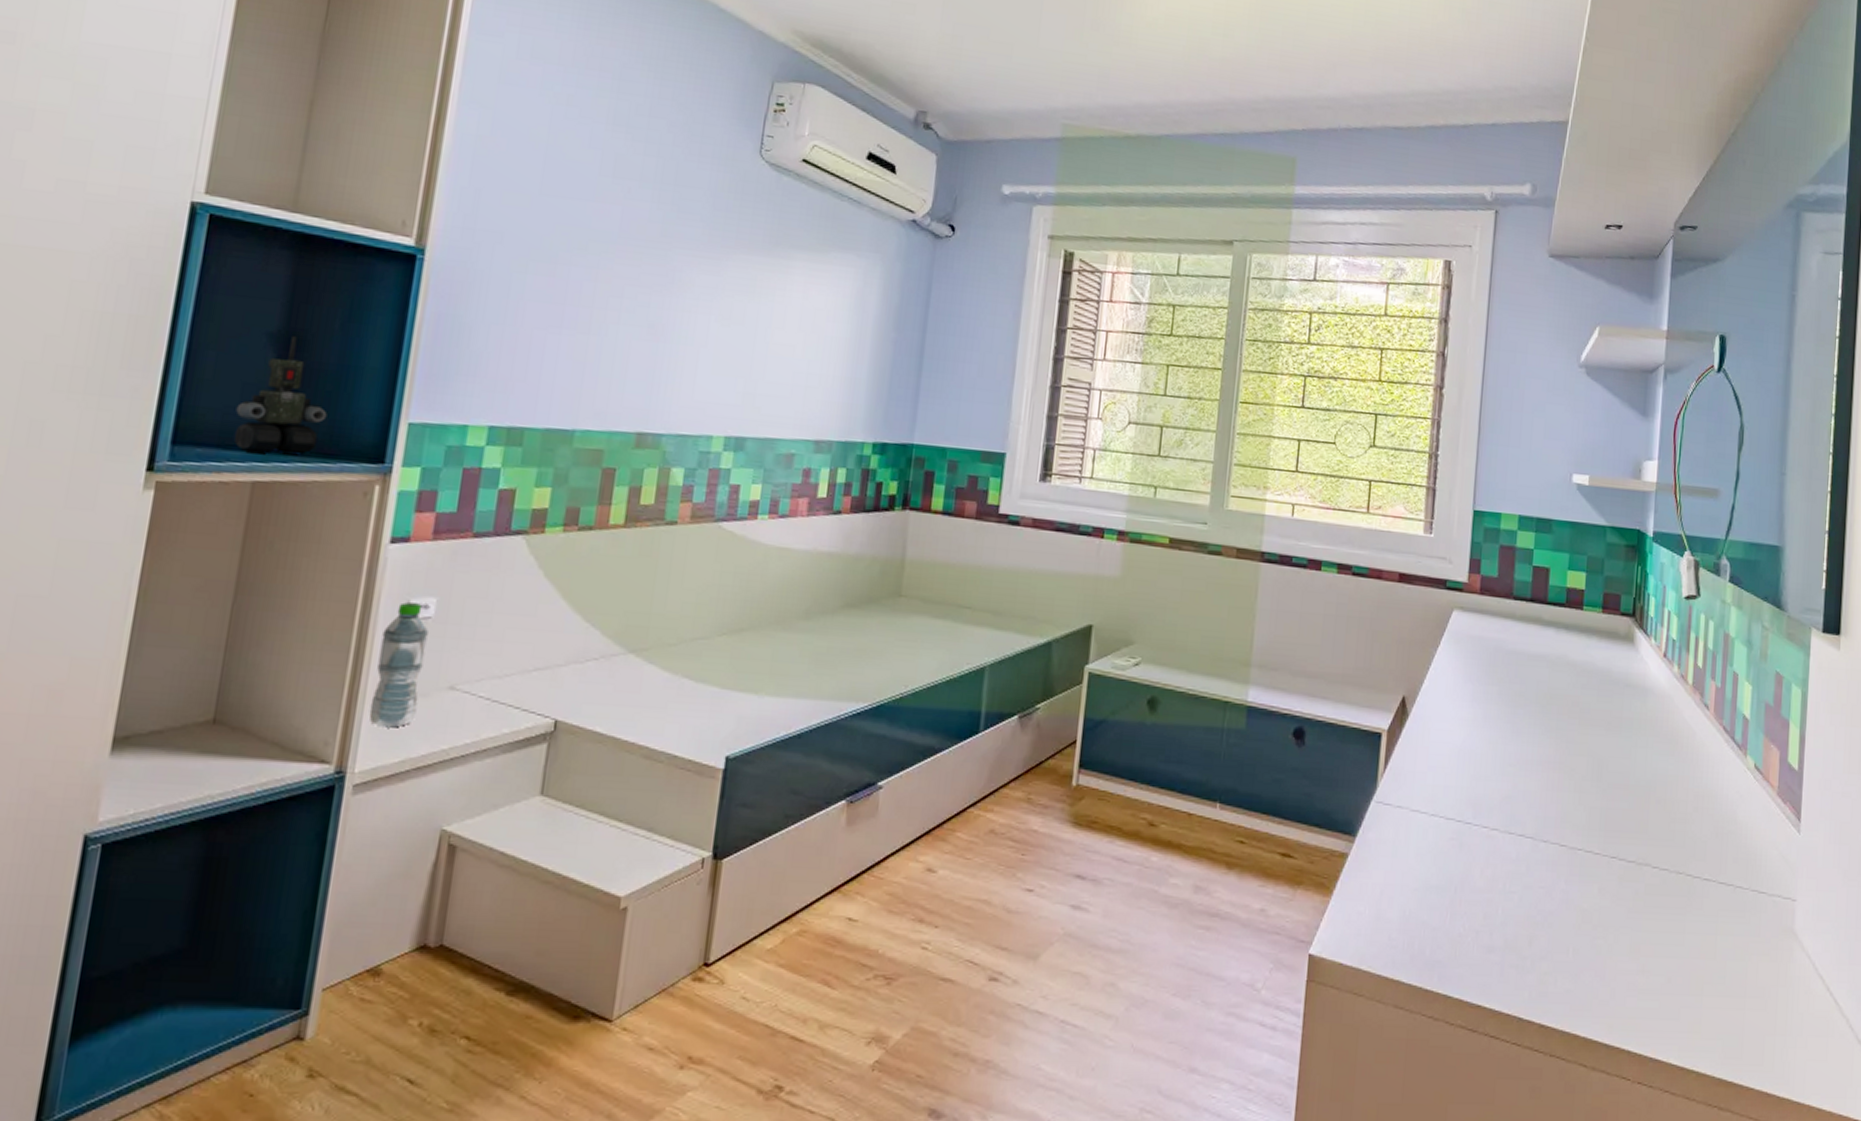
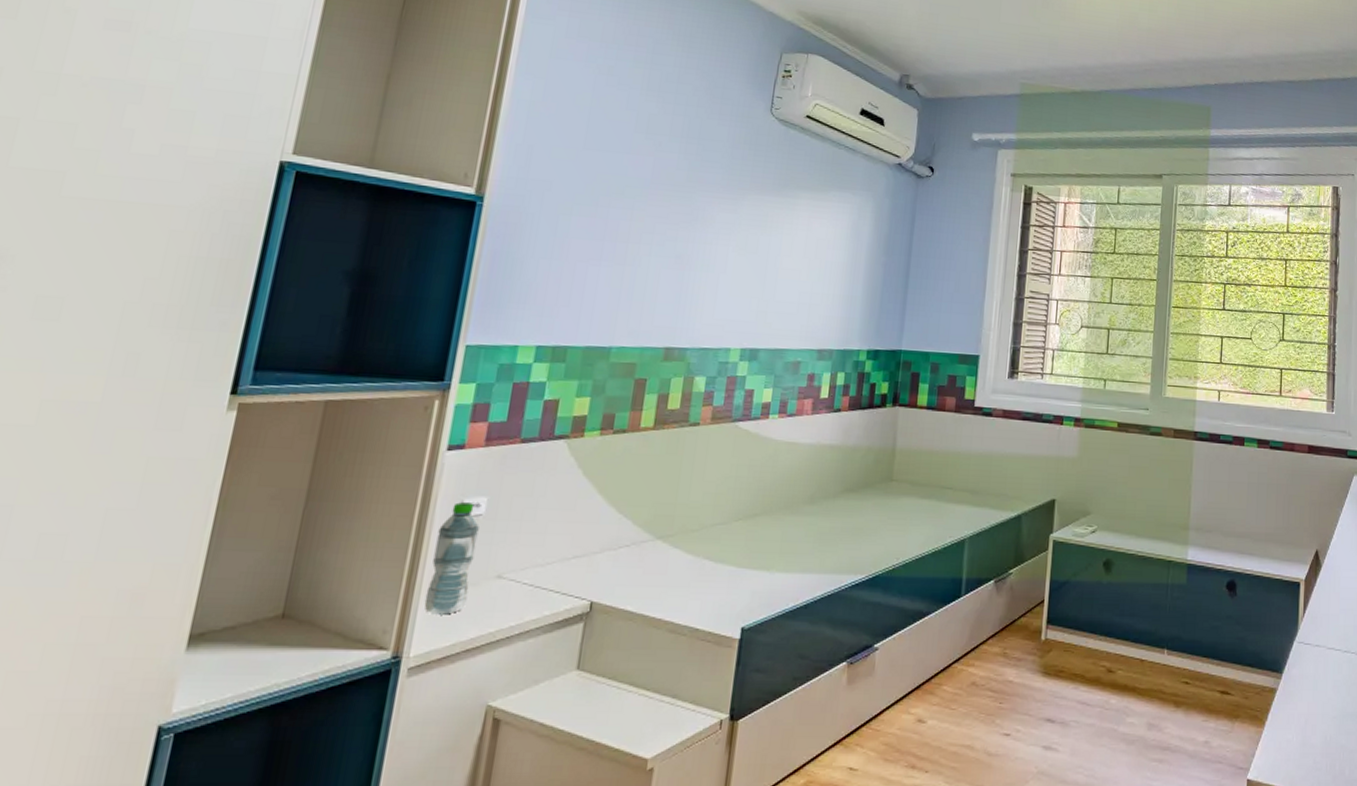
toy robot: present [233,336,327,455] -> none [310,273,395,376]

